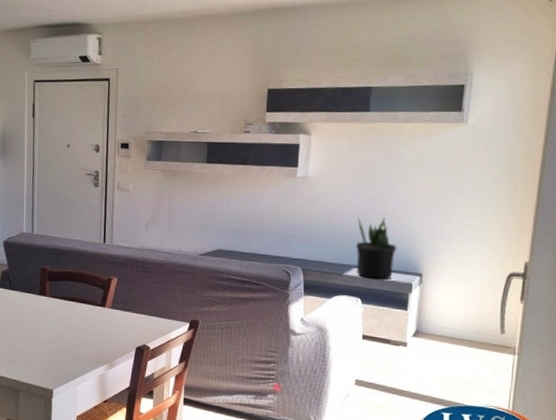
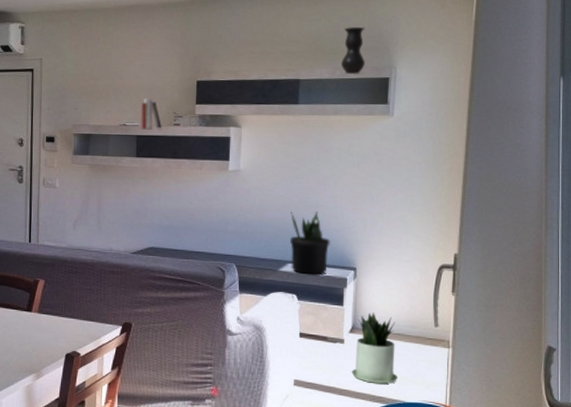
books: none [211,105,233,137] -> present [140,97,163,130]
planter: none [413,317,460,387] -> present [351,312,397,384]
vase: none [414,33,442,81] -> present [340,26,366,74]

